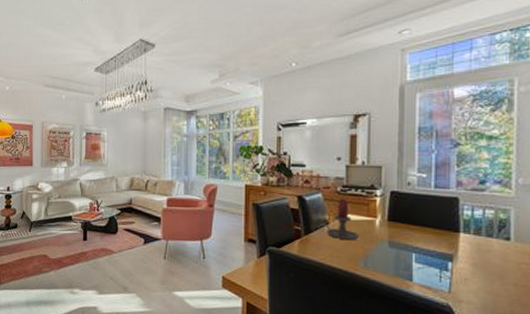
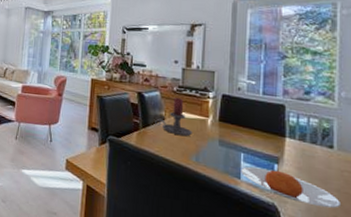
plate: none [413,267,518,304] -> present [241,166,340,208]

